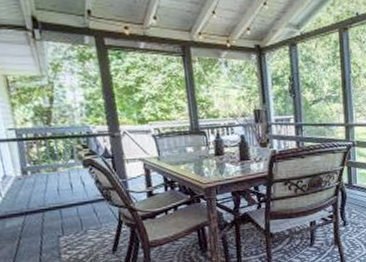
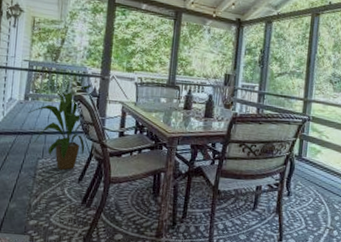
house plant: none [30,145,112,245] -> present [27,84,93,171]

